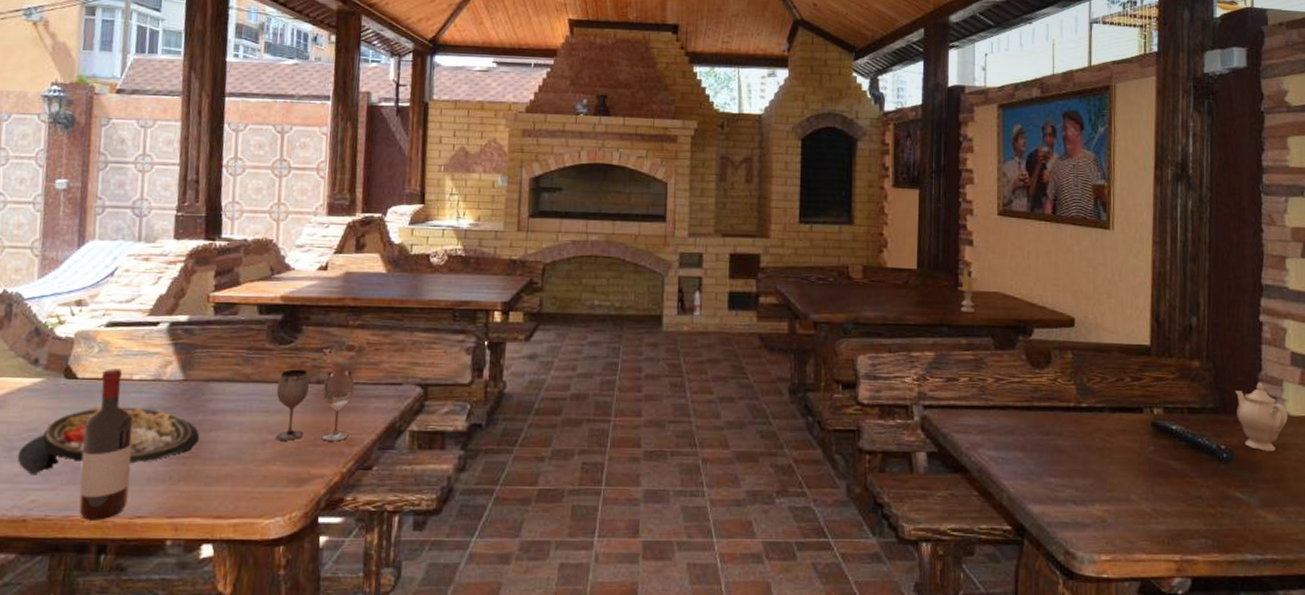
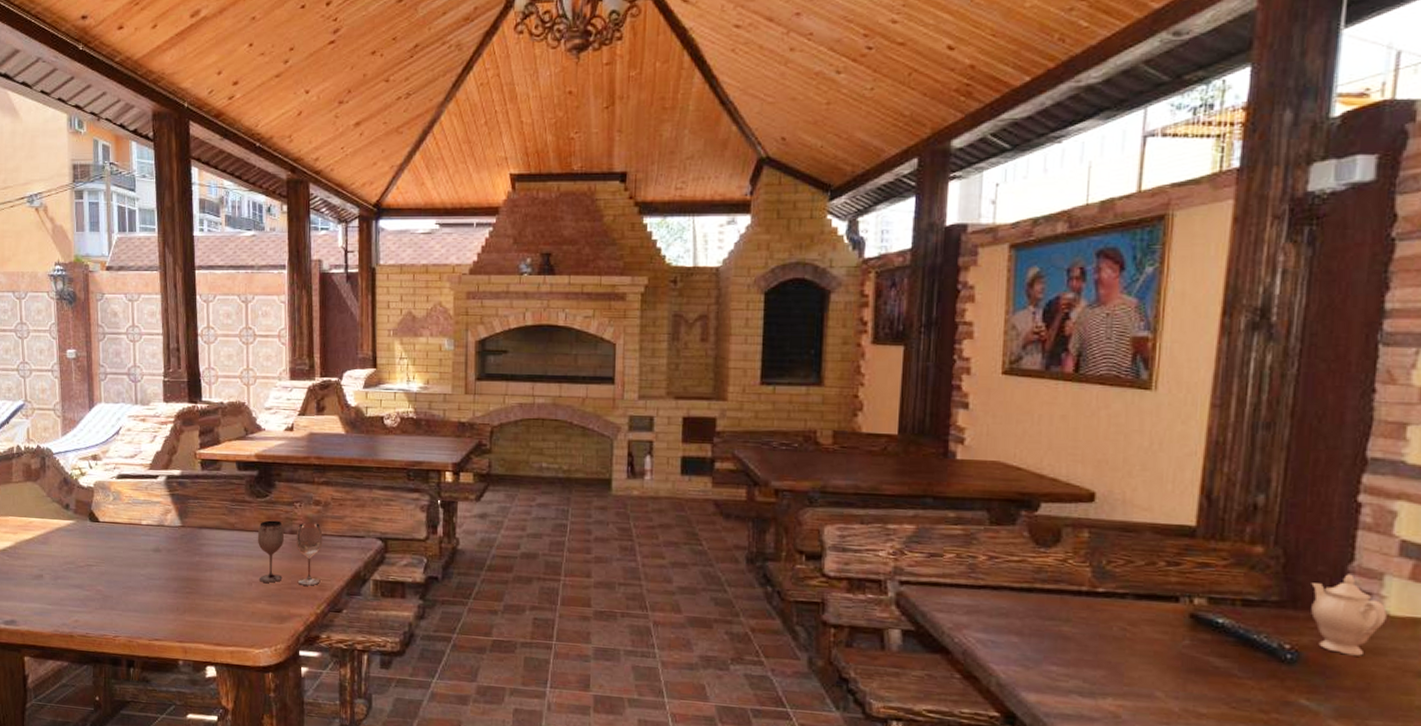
platter: present [17,406,199,475] -> none [61,546,197,600]
wine bottle: present [78,368,134,521] -> none [108,514,147,640]
candle: present [956,269,979,312] -> none [945,435,974,483]

